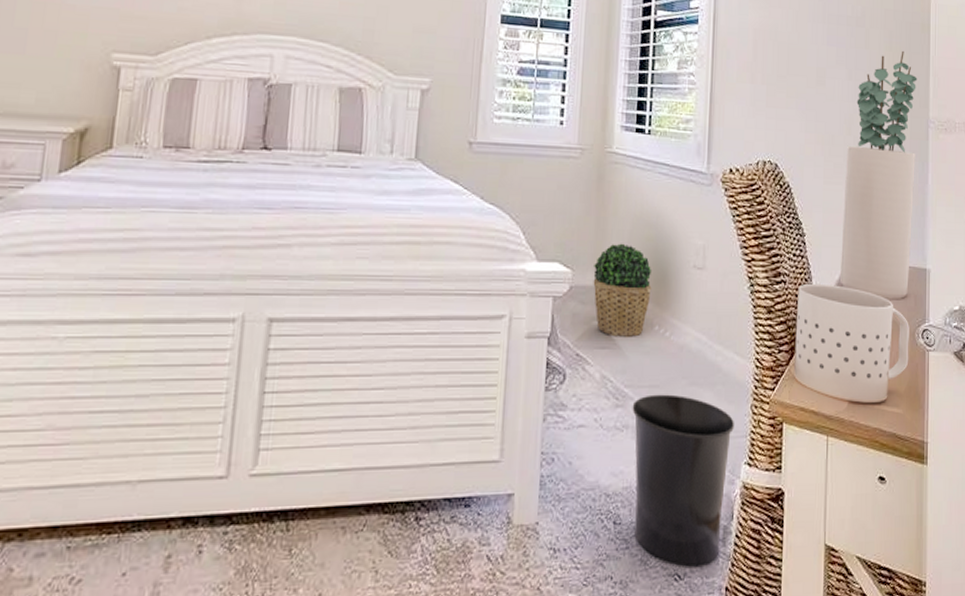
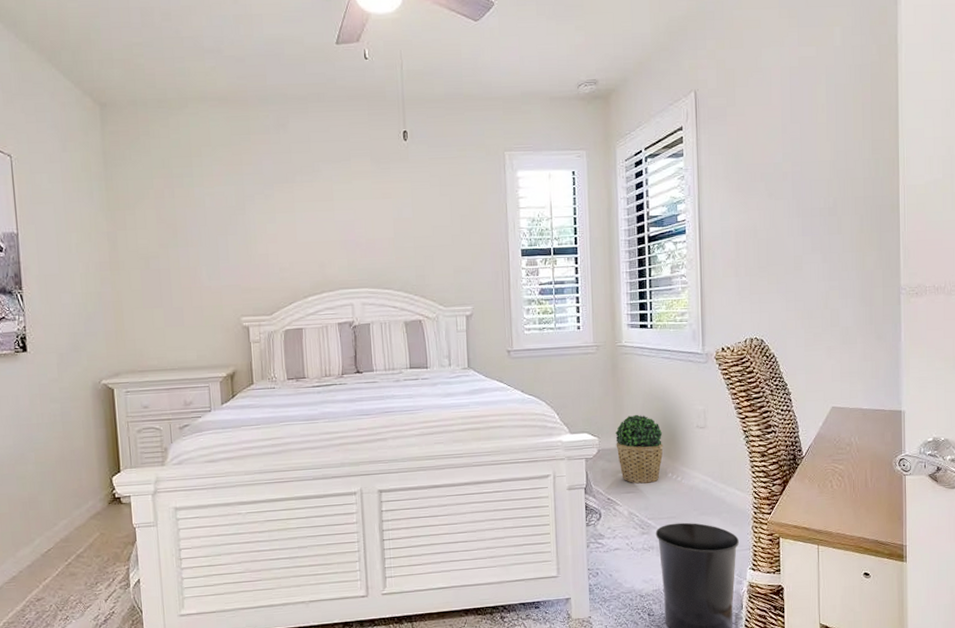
mug: present [793,283,909,403] -> none [786,430,888,519]
vase: present [840,50,918,300] -> none [823,230,889,438]

